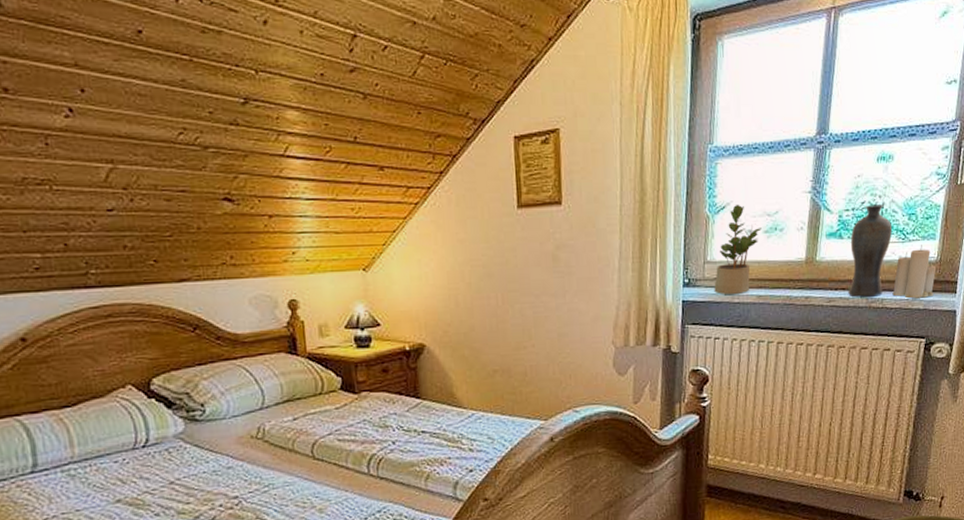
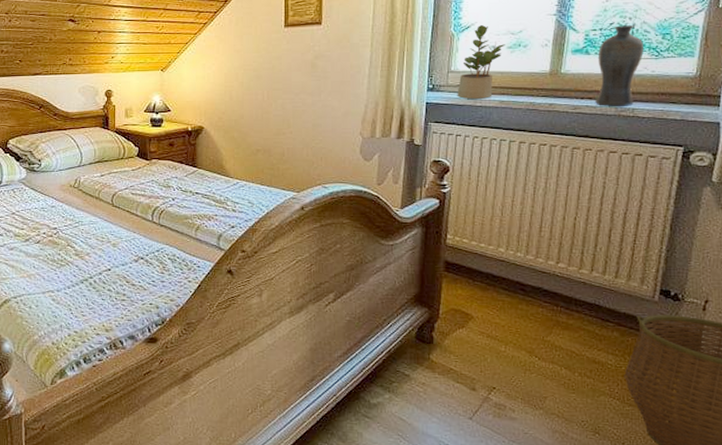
candle: present [892,245,937,299] -> none [644,61,696,110]

